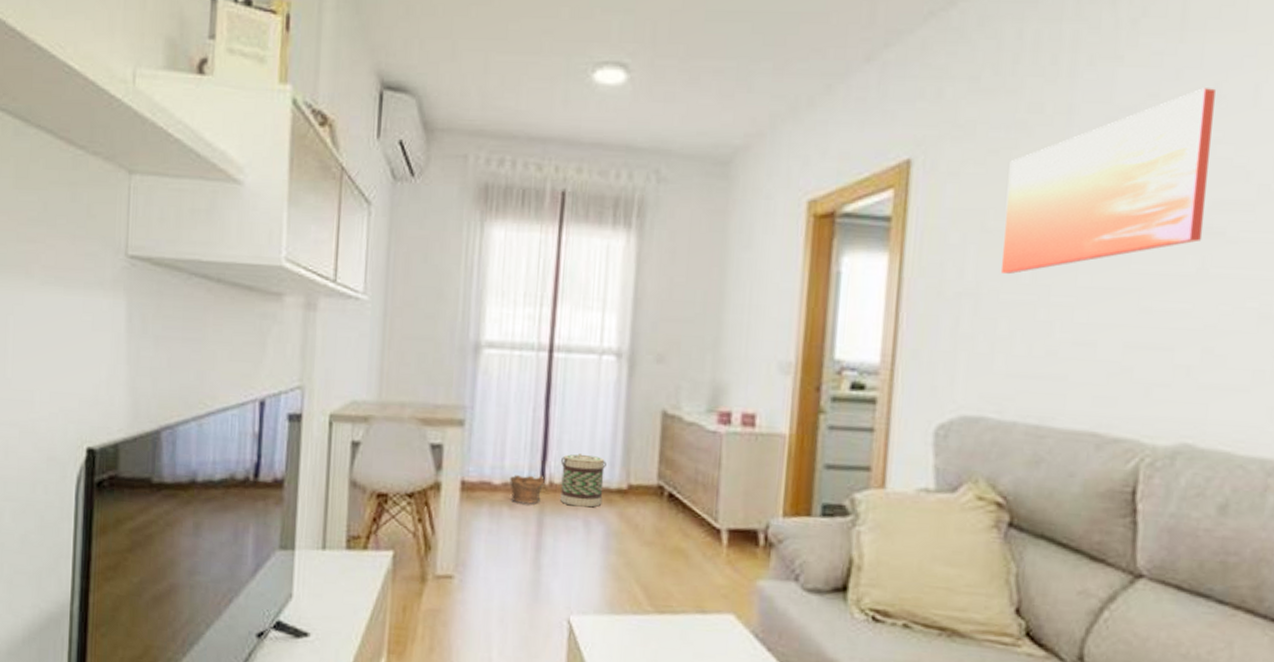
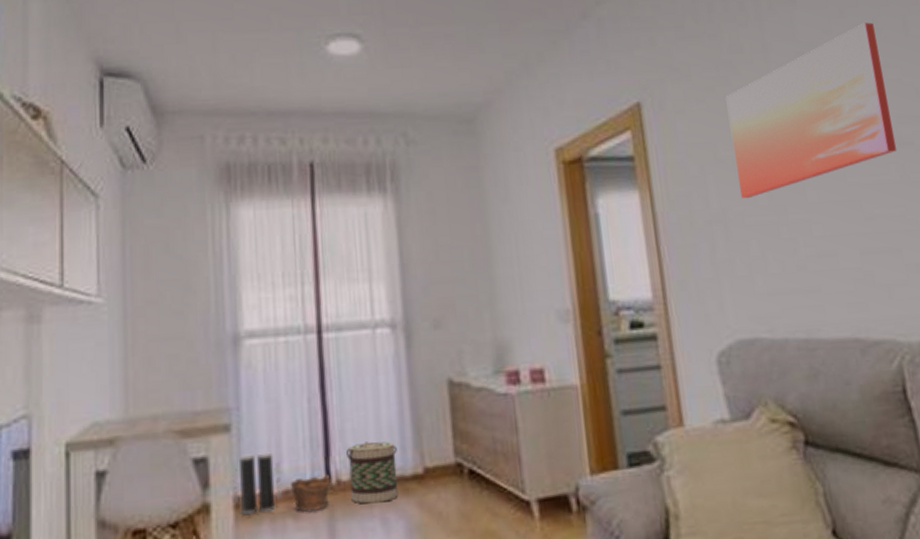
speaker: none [459,447,503,498] -> present [232,452,282,516]

